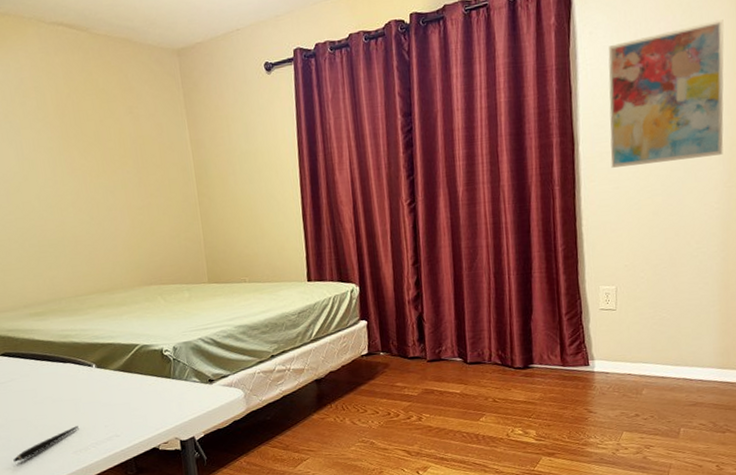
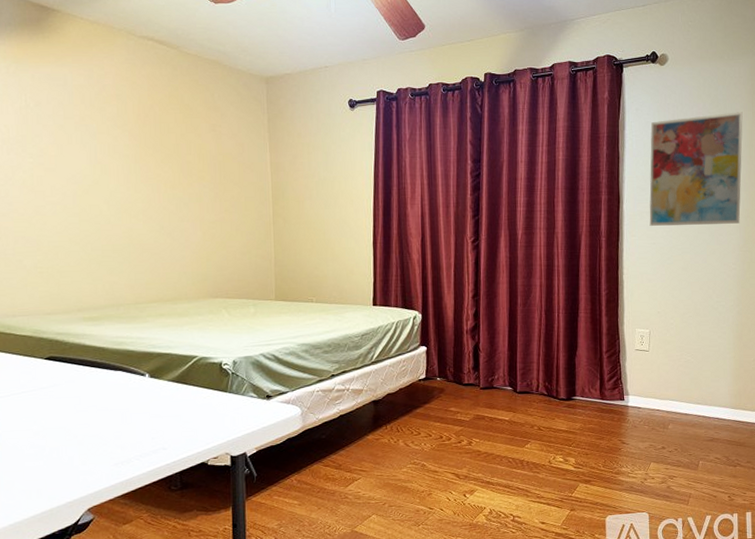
pen: present [13,426,79,462] -> none [45,437,123,473]

